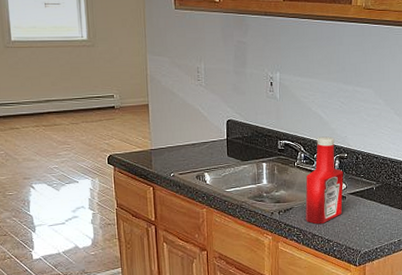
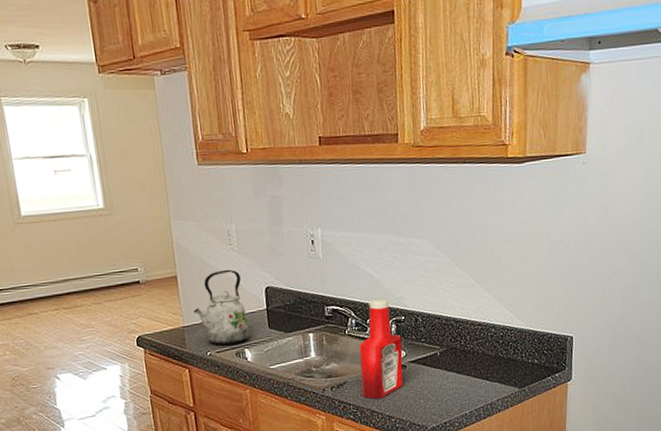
kettle: none [161,102,210,169] -> present [194,269,250,346]

